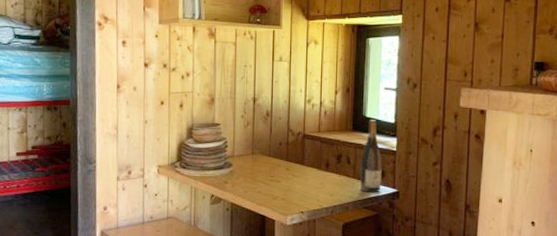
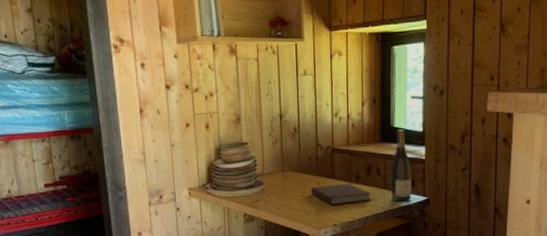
notebook: none [279,170,340,192] -> present [310,183,371,205]

